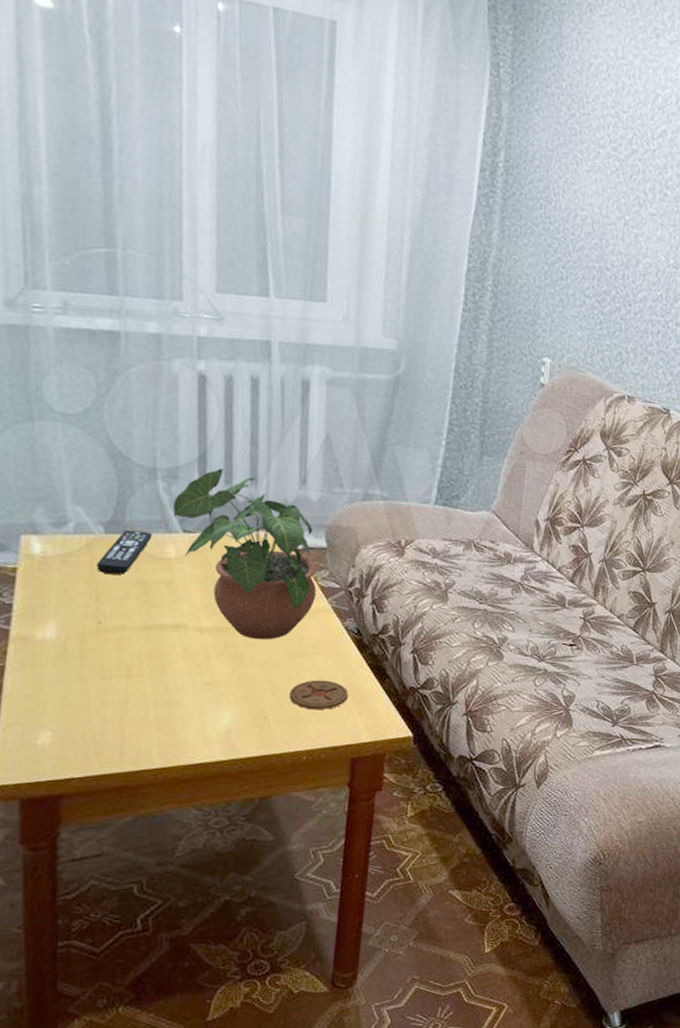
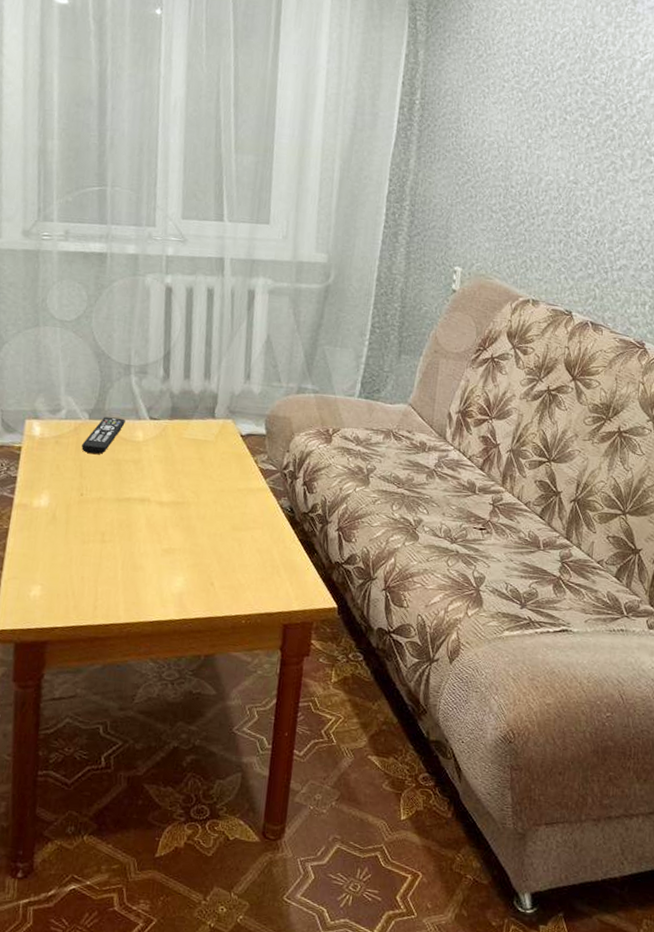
potted plant: present [173,468,317,640] -> none [142,365,258,515]
coaster: present [289,680,349,710] -> none [232,551,282,579]

